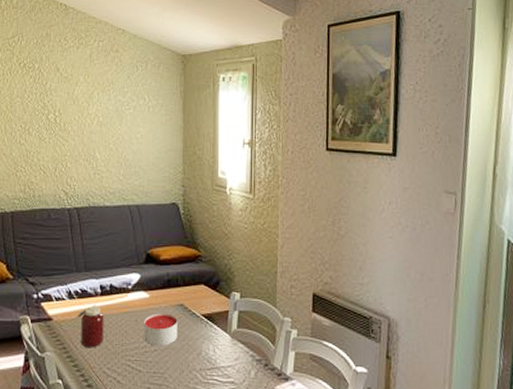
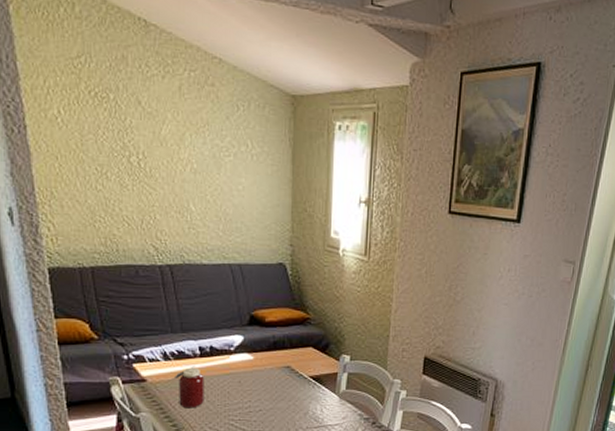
candle: present [144,313,178,346] -> none [248,375,284,406]

